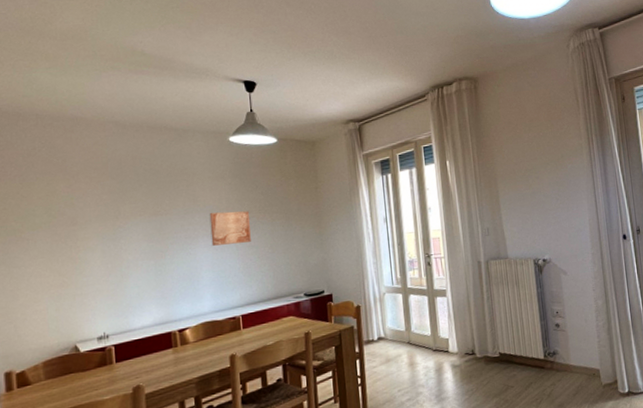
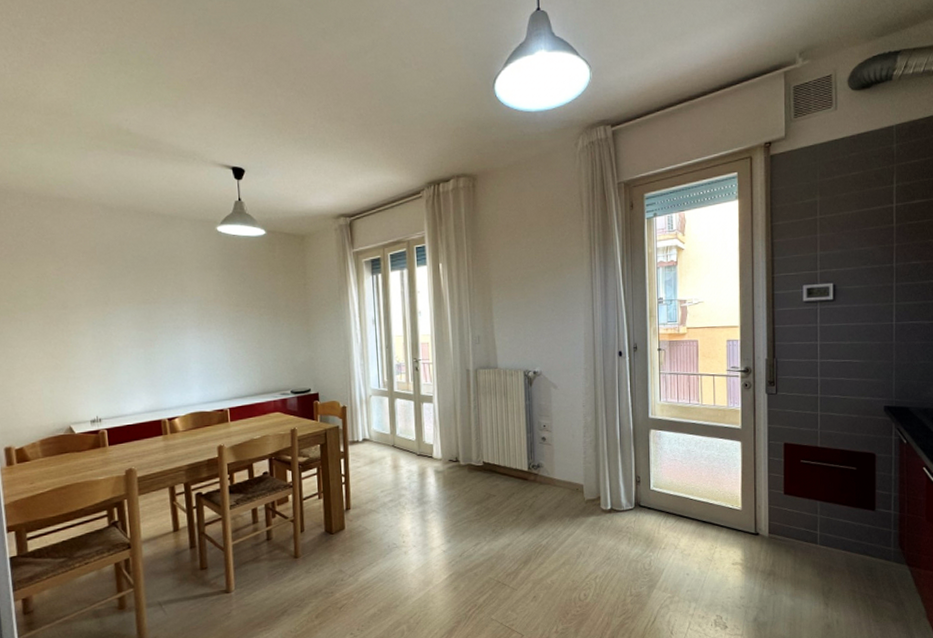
wall art: present [209,211,251,246] -> none [197,303,239,338]

